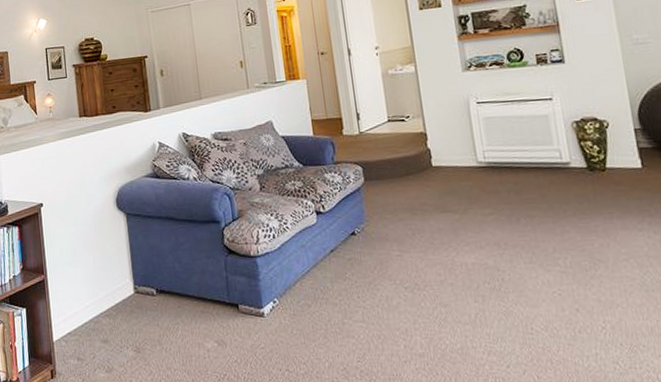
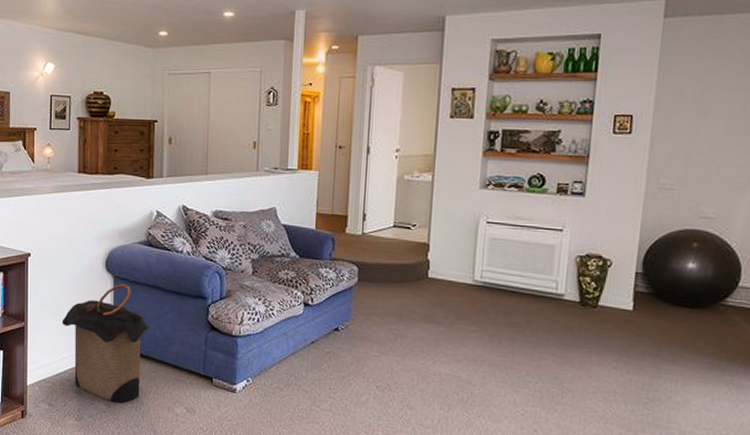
laundry hamper: none [80,219,169,347] -> present [62,283,150,404]

